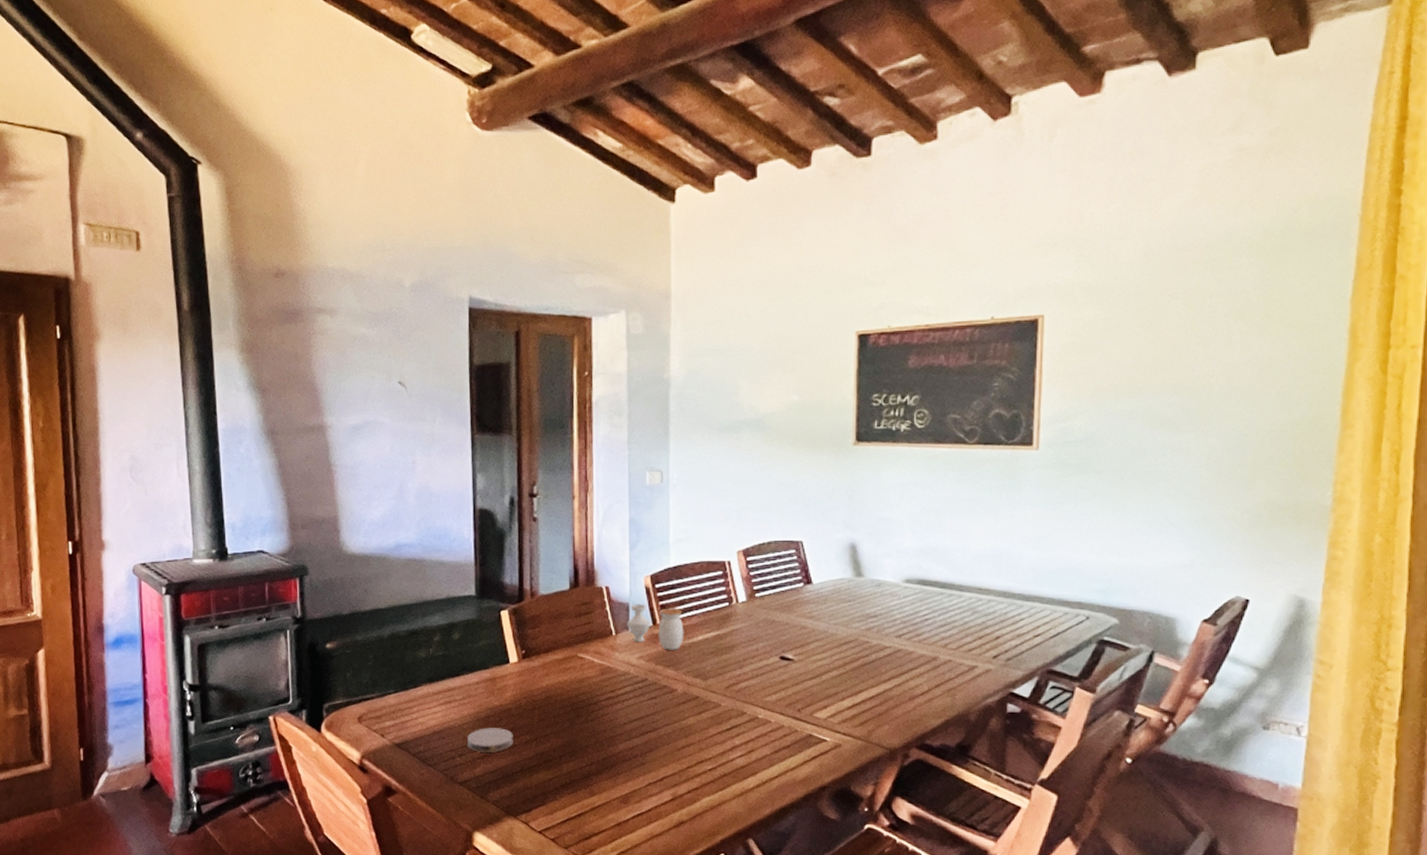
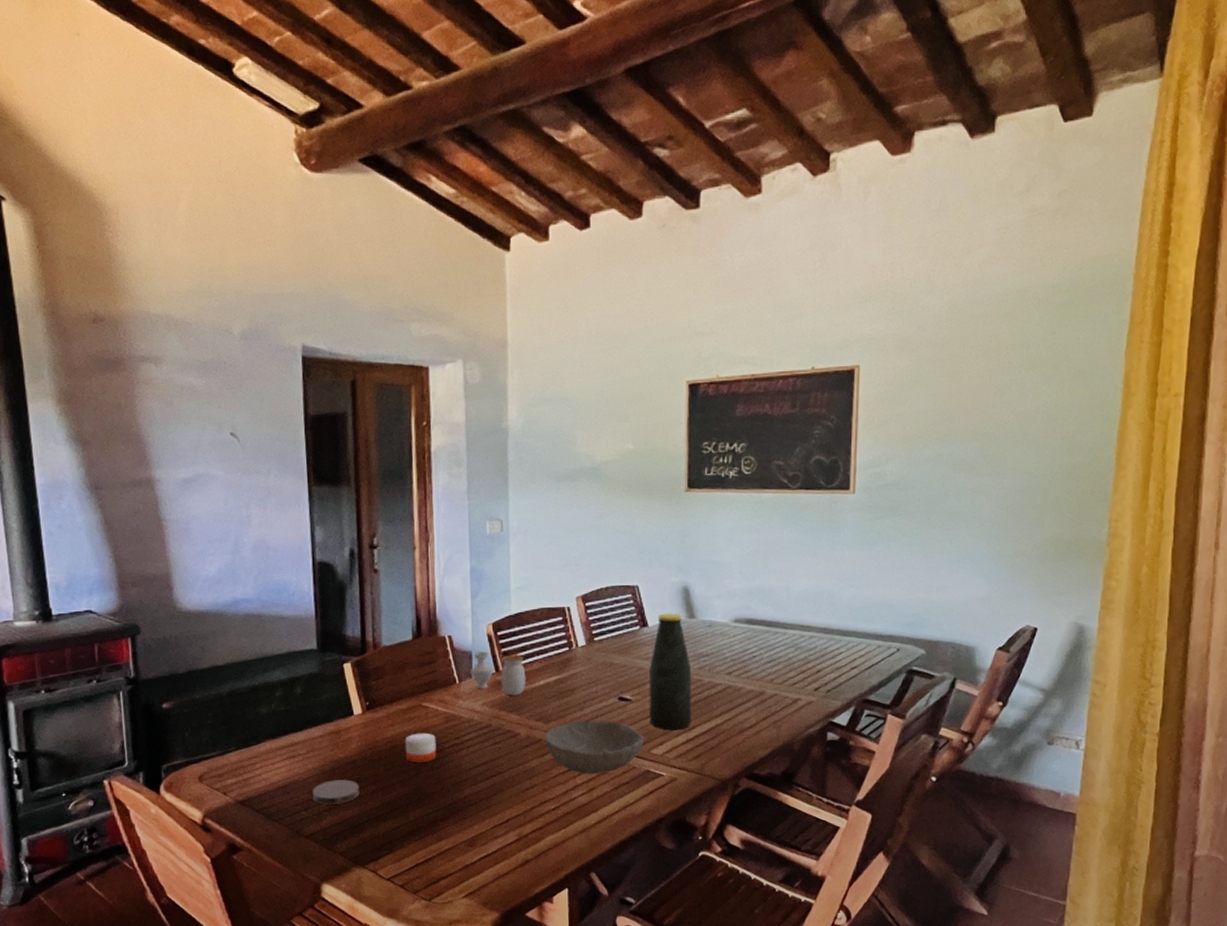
candle: none [559,684,592,715] -> present [404,732,437,763]
bowl: none [702,679,808,735] -> present [545,720,645,774]
bottle: none [812,570,859,694] -> present [648,613,692,730]

